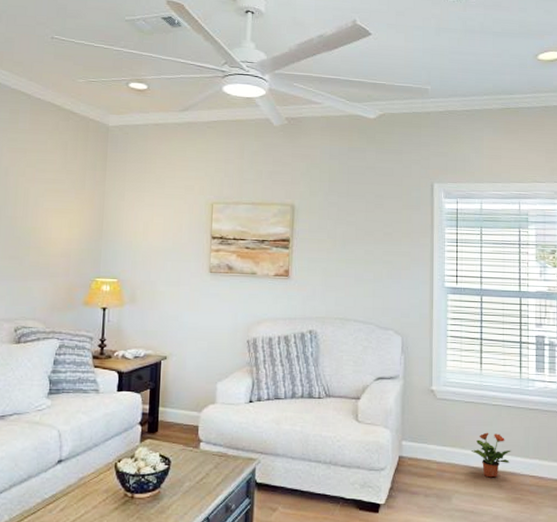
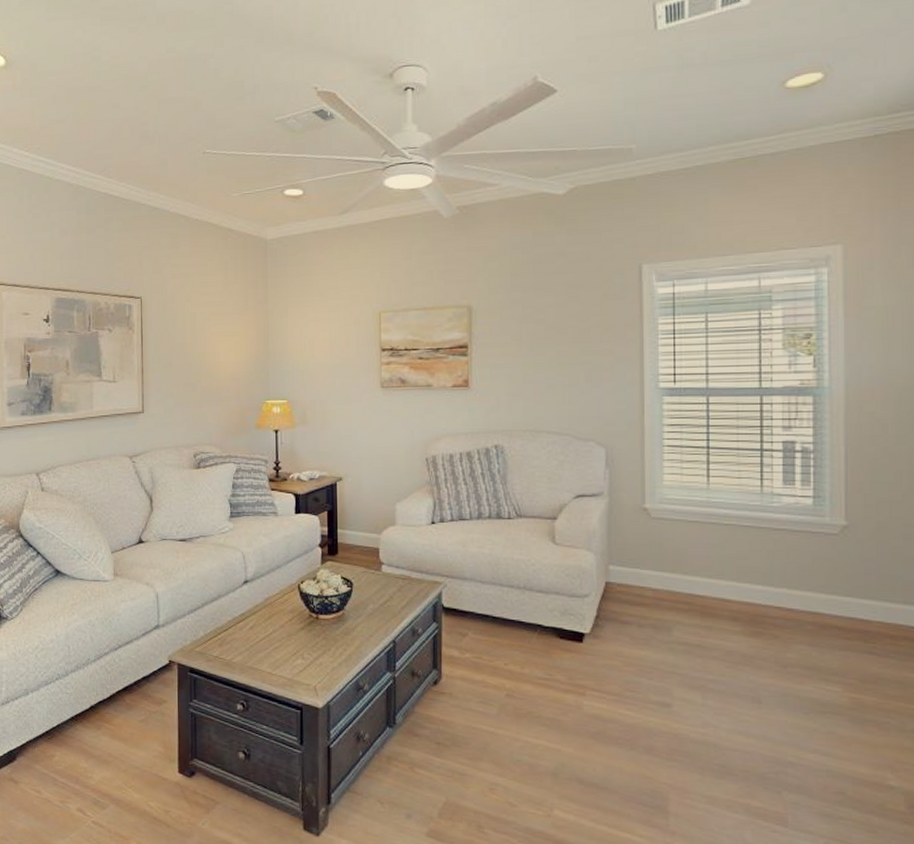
potted plant: present [470,432,511,478] -> none [695,556,749,608]

